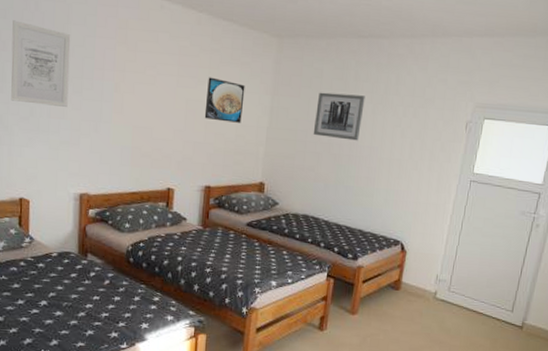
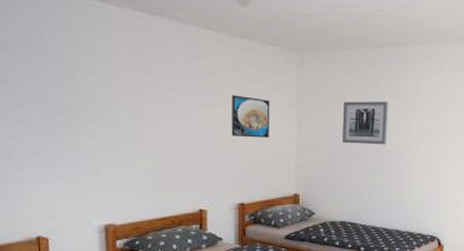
wall art: present [11,20,71,107] -> none [14,51,83,137]

